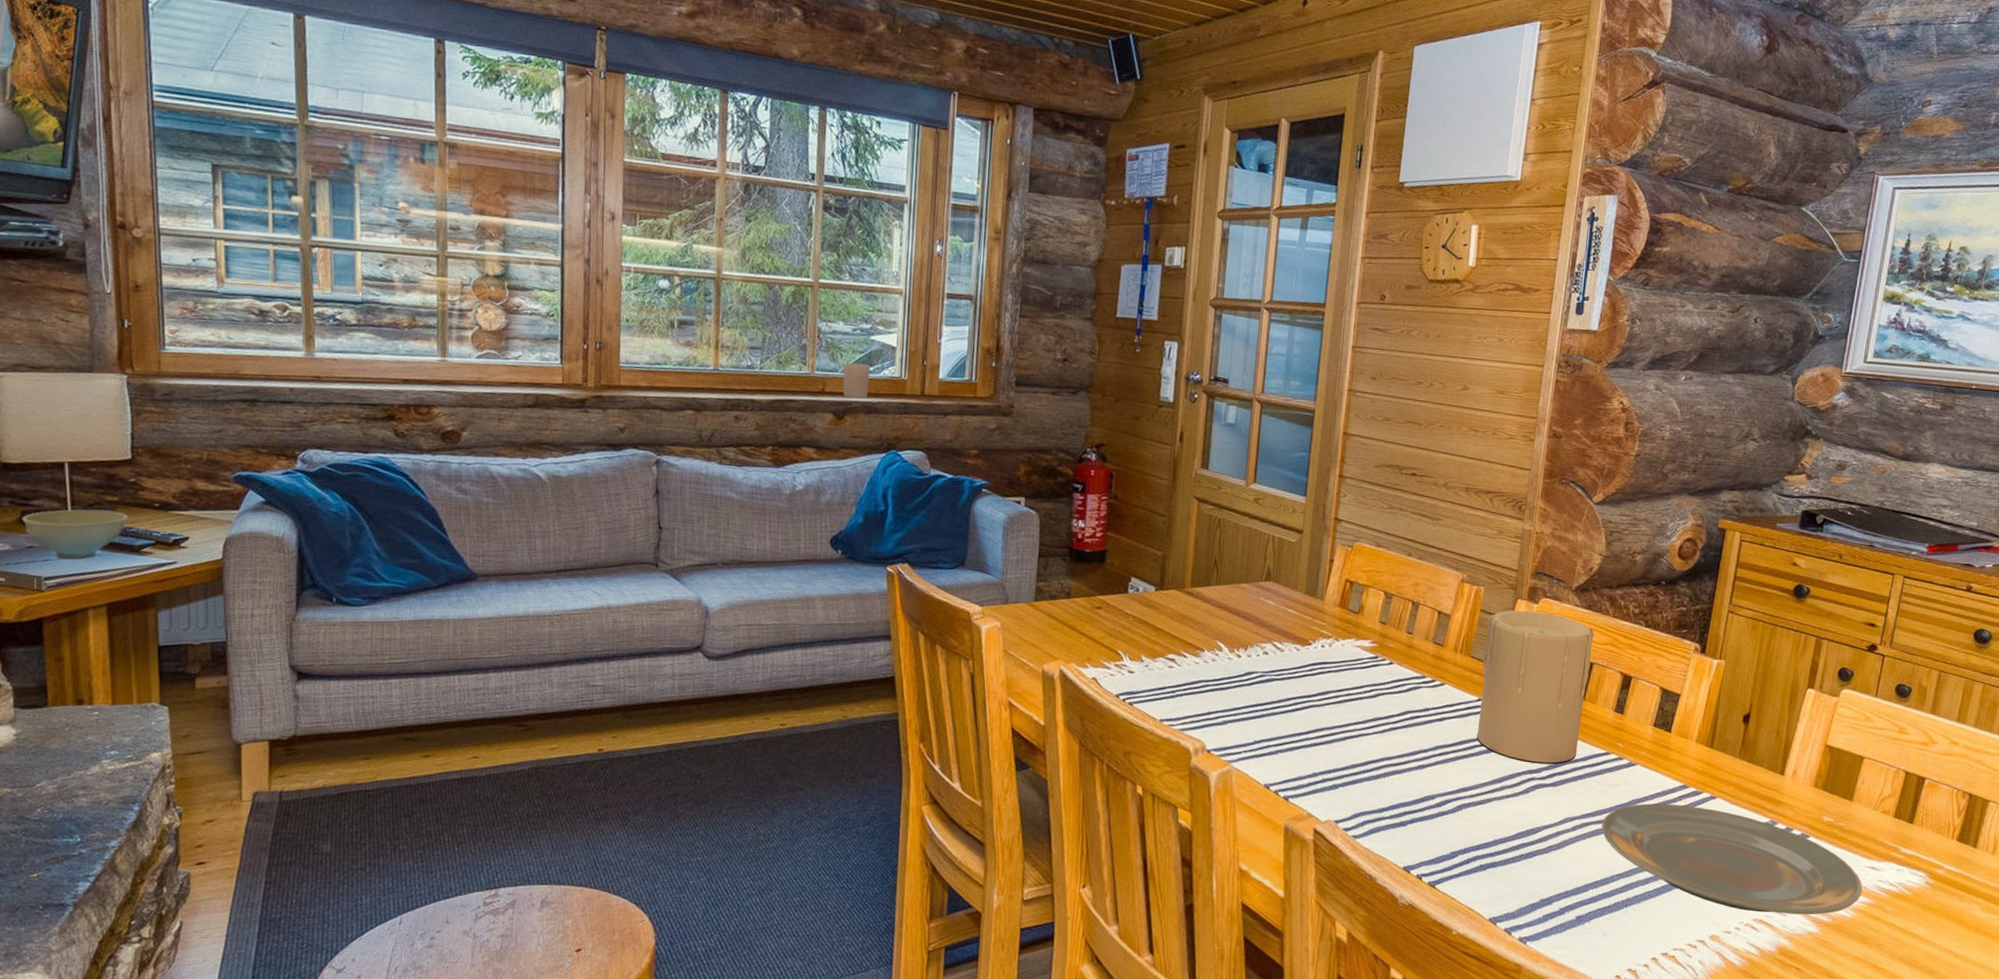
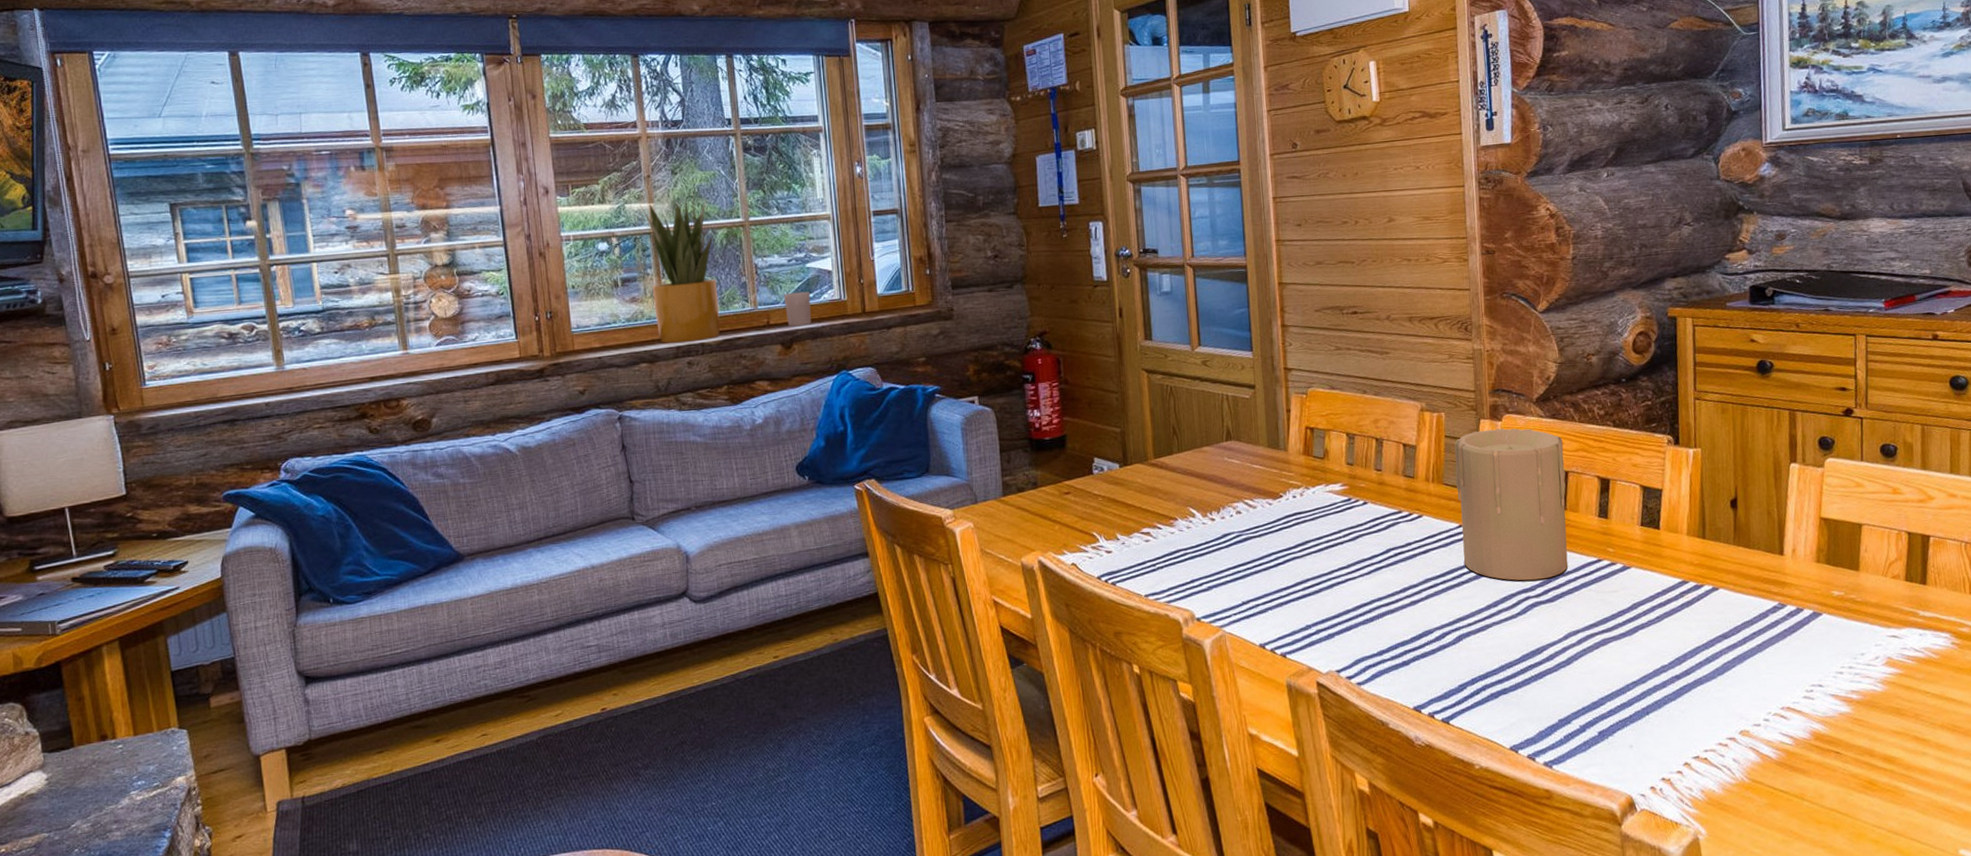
bowl: present [22,509,129,560] -> none [31,547,130,601]
planter: none [708,244,781,397] -> present [640,193,720,344]
plate: present [1601,803,1863,915] -> none [1606,600,1888,700]

